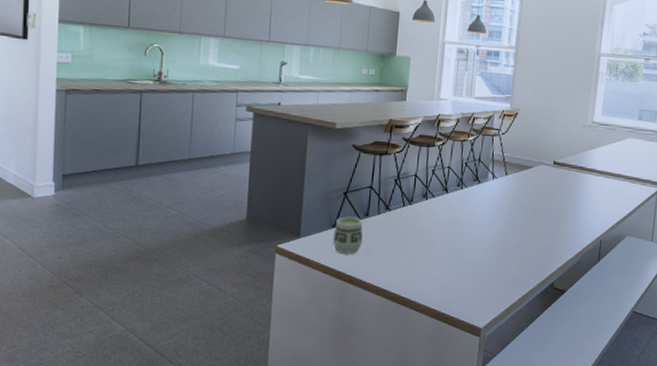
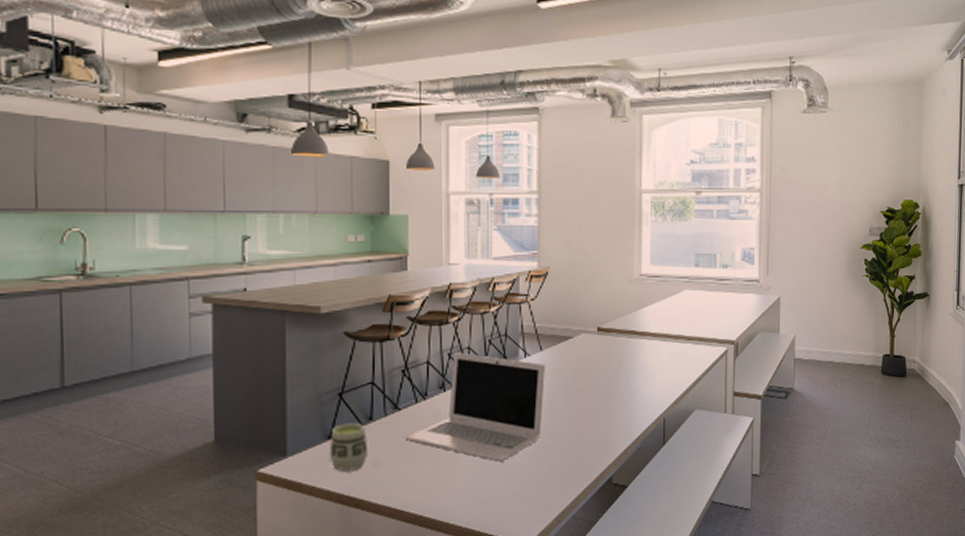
laptop: none [393,170,508,260] -> present [406,352,545,462]

